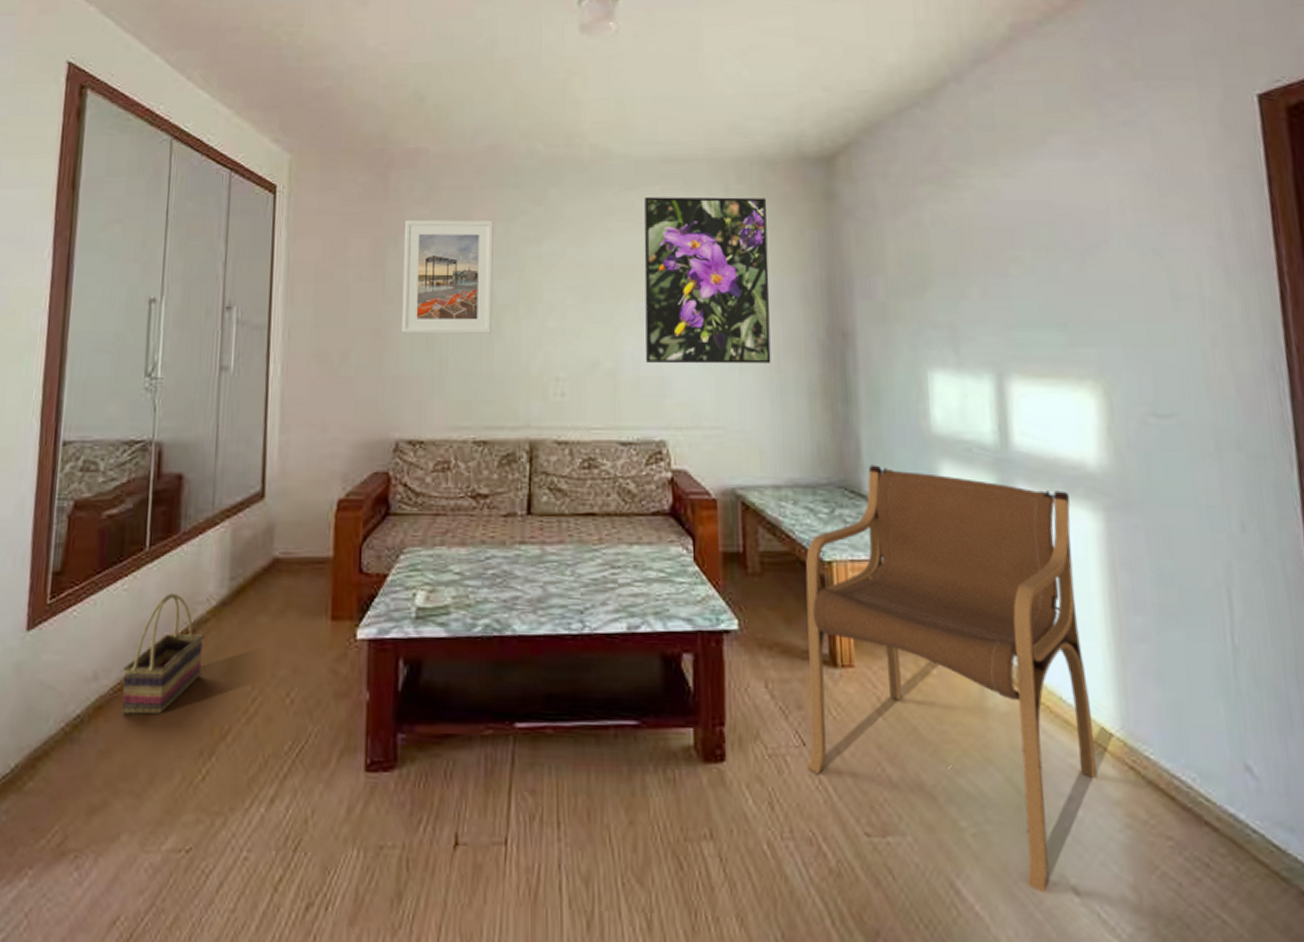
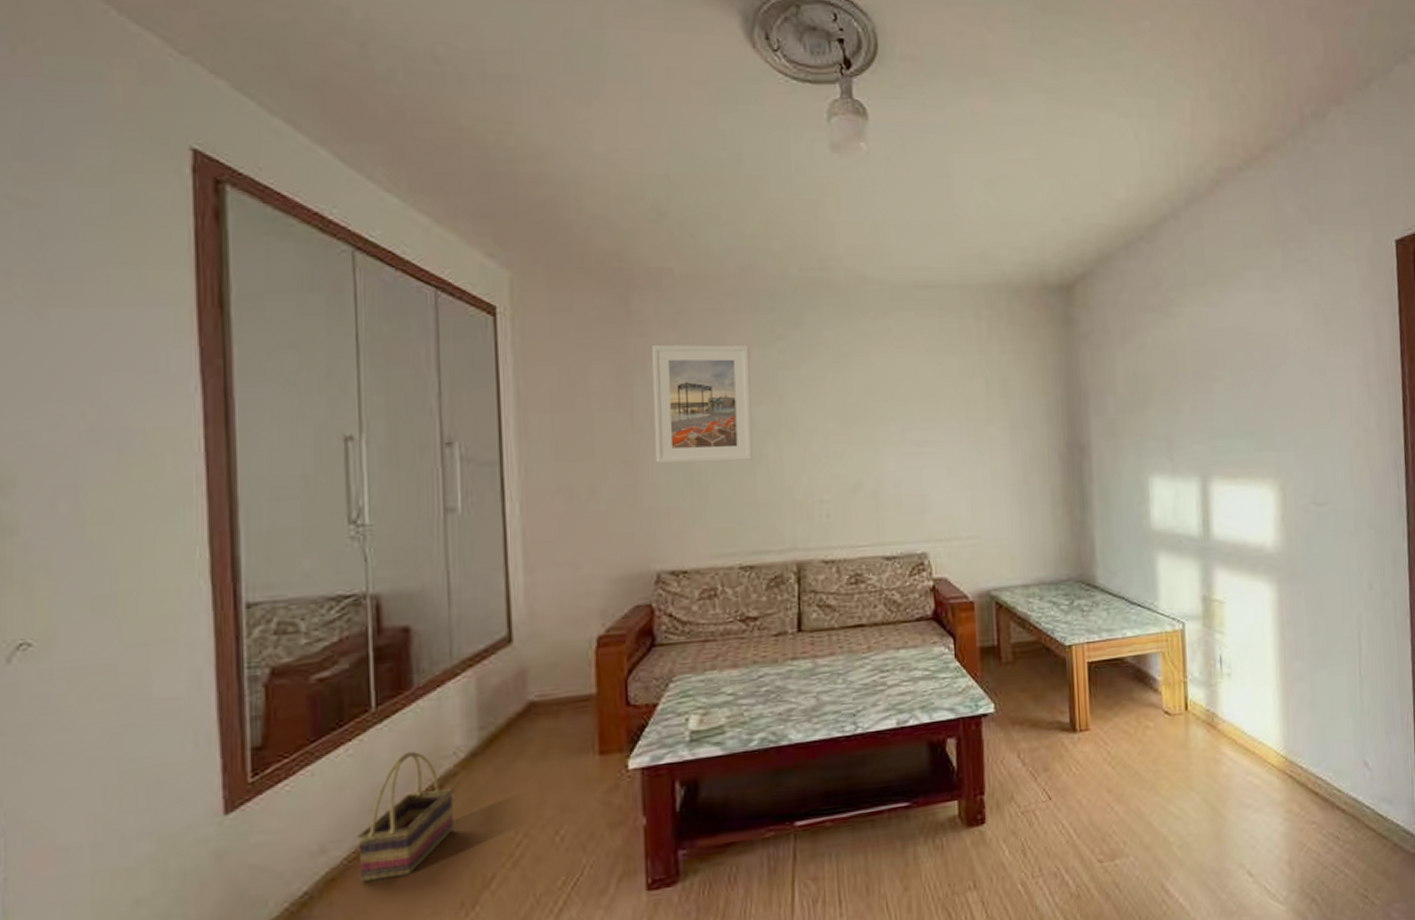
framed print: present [644,197,771,364] -> none [901,322,1020,482]
armchair: present [805,465,1097,894] -> none [1050,560,1267,880]

